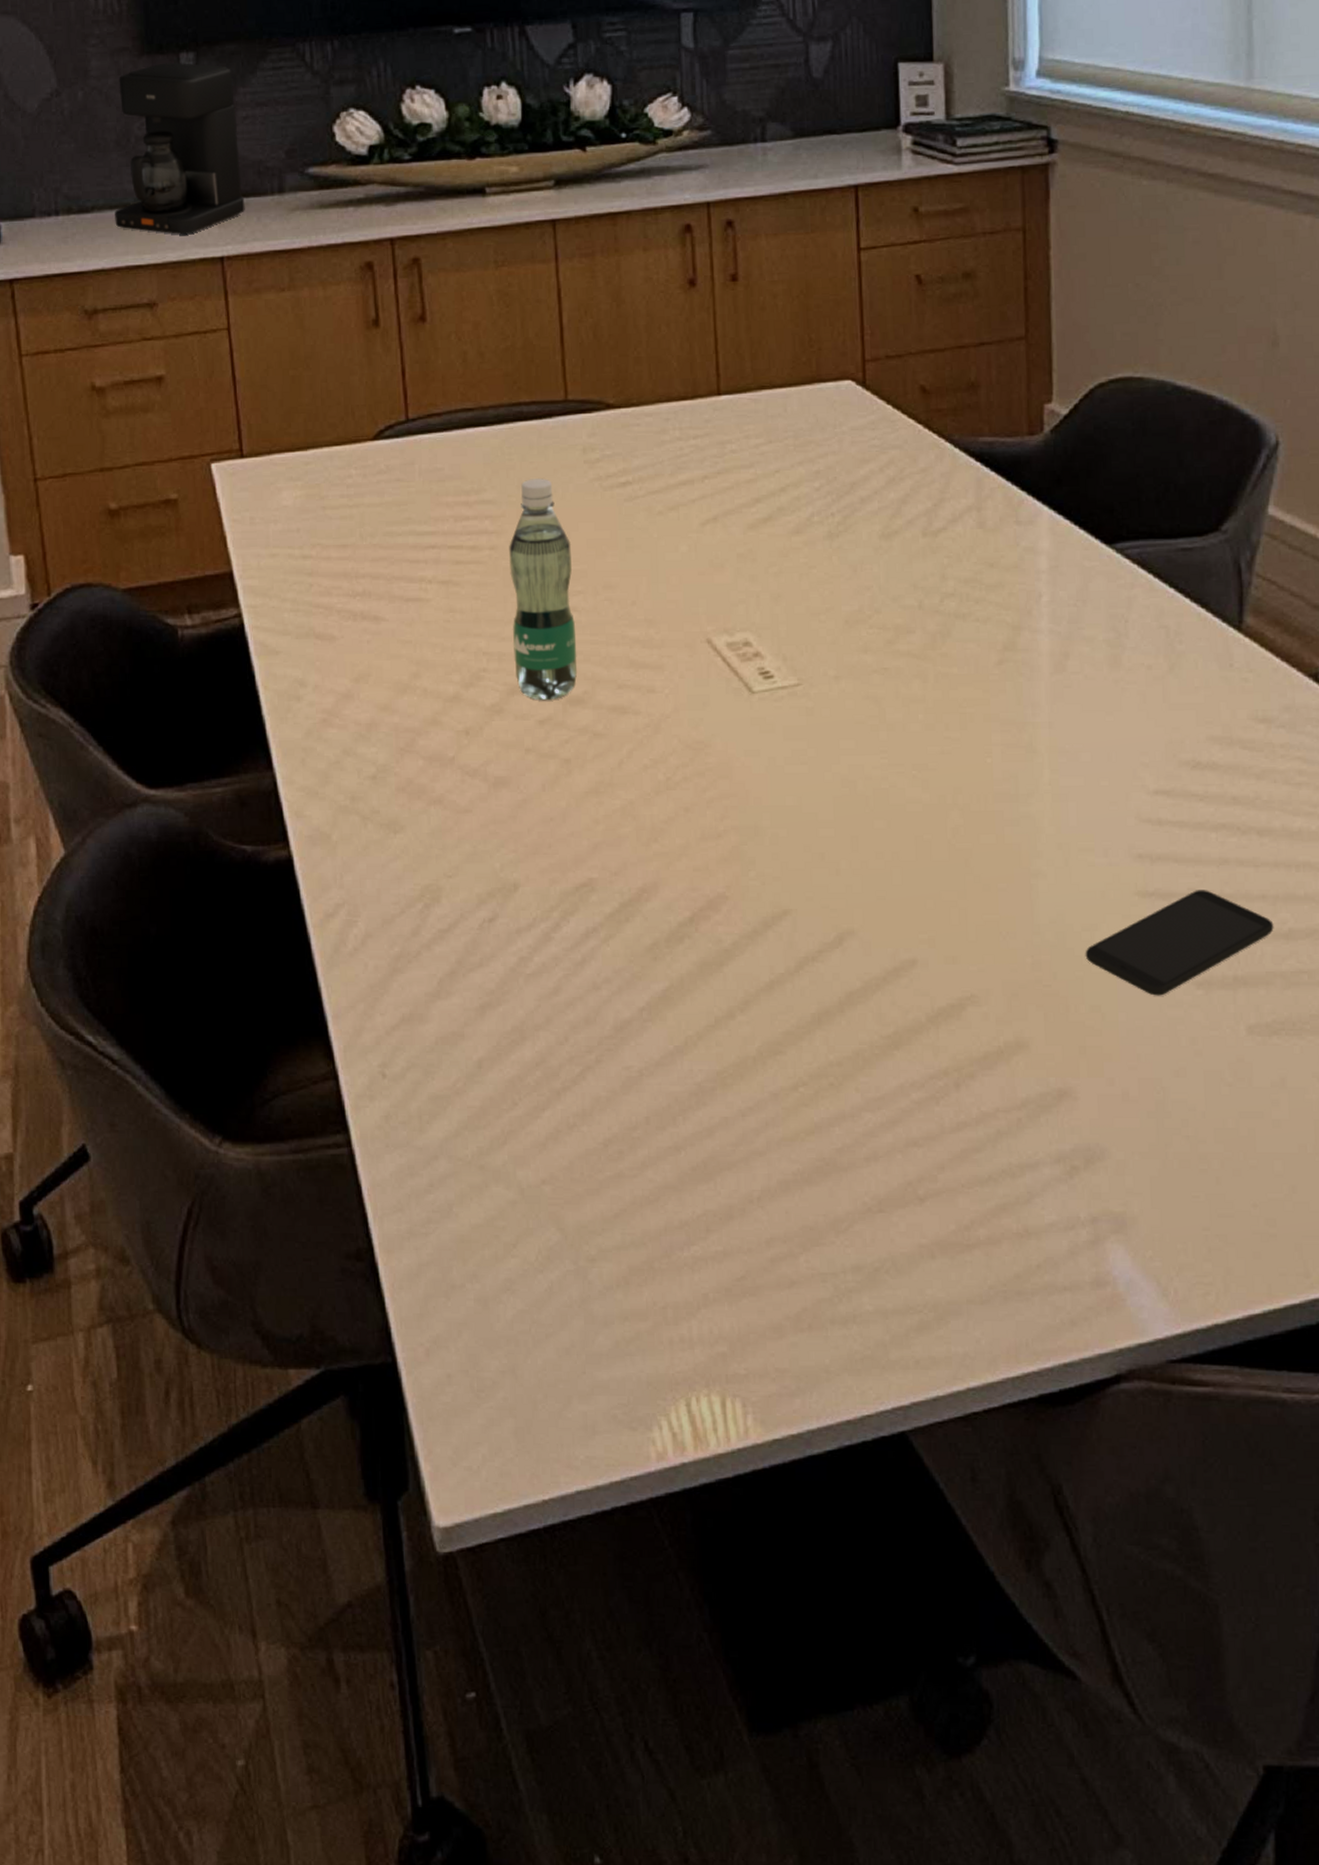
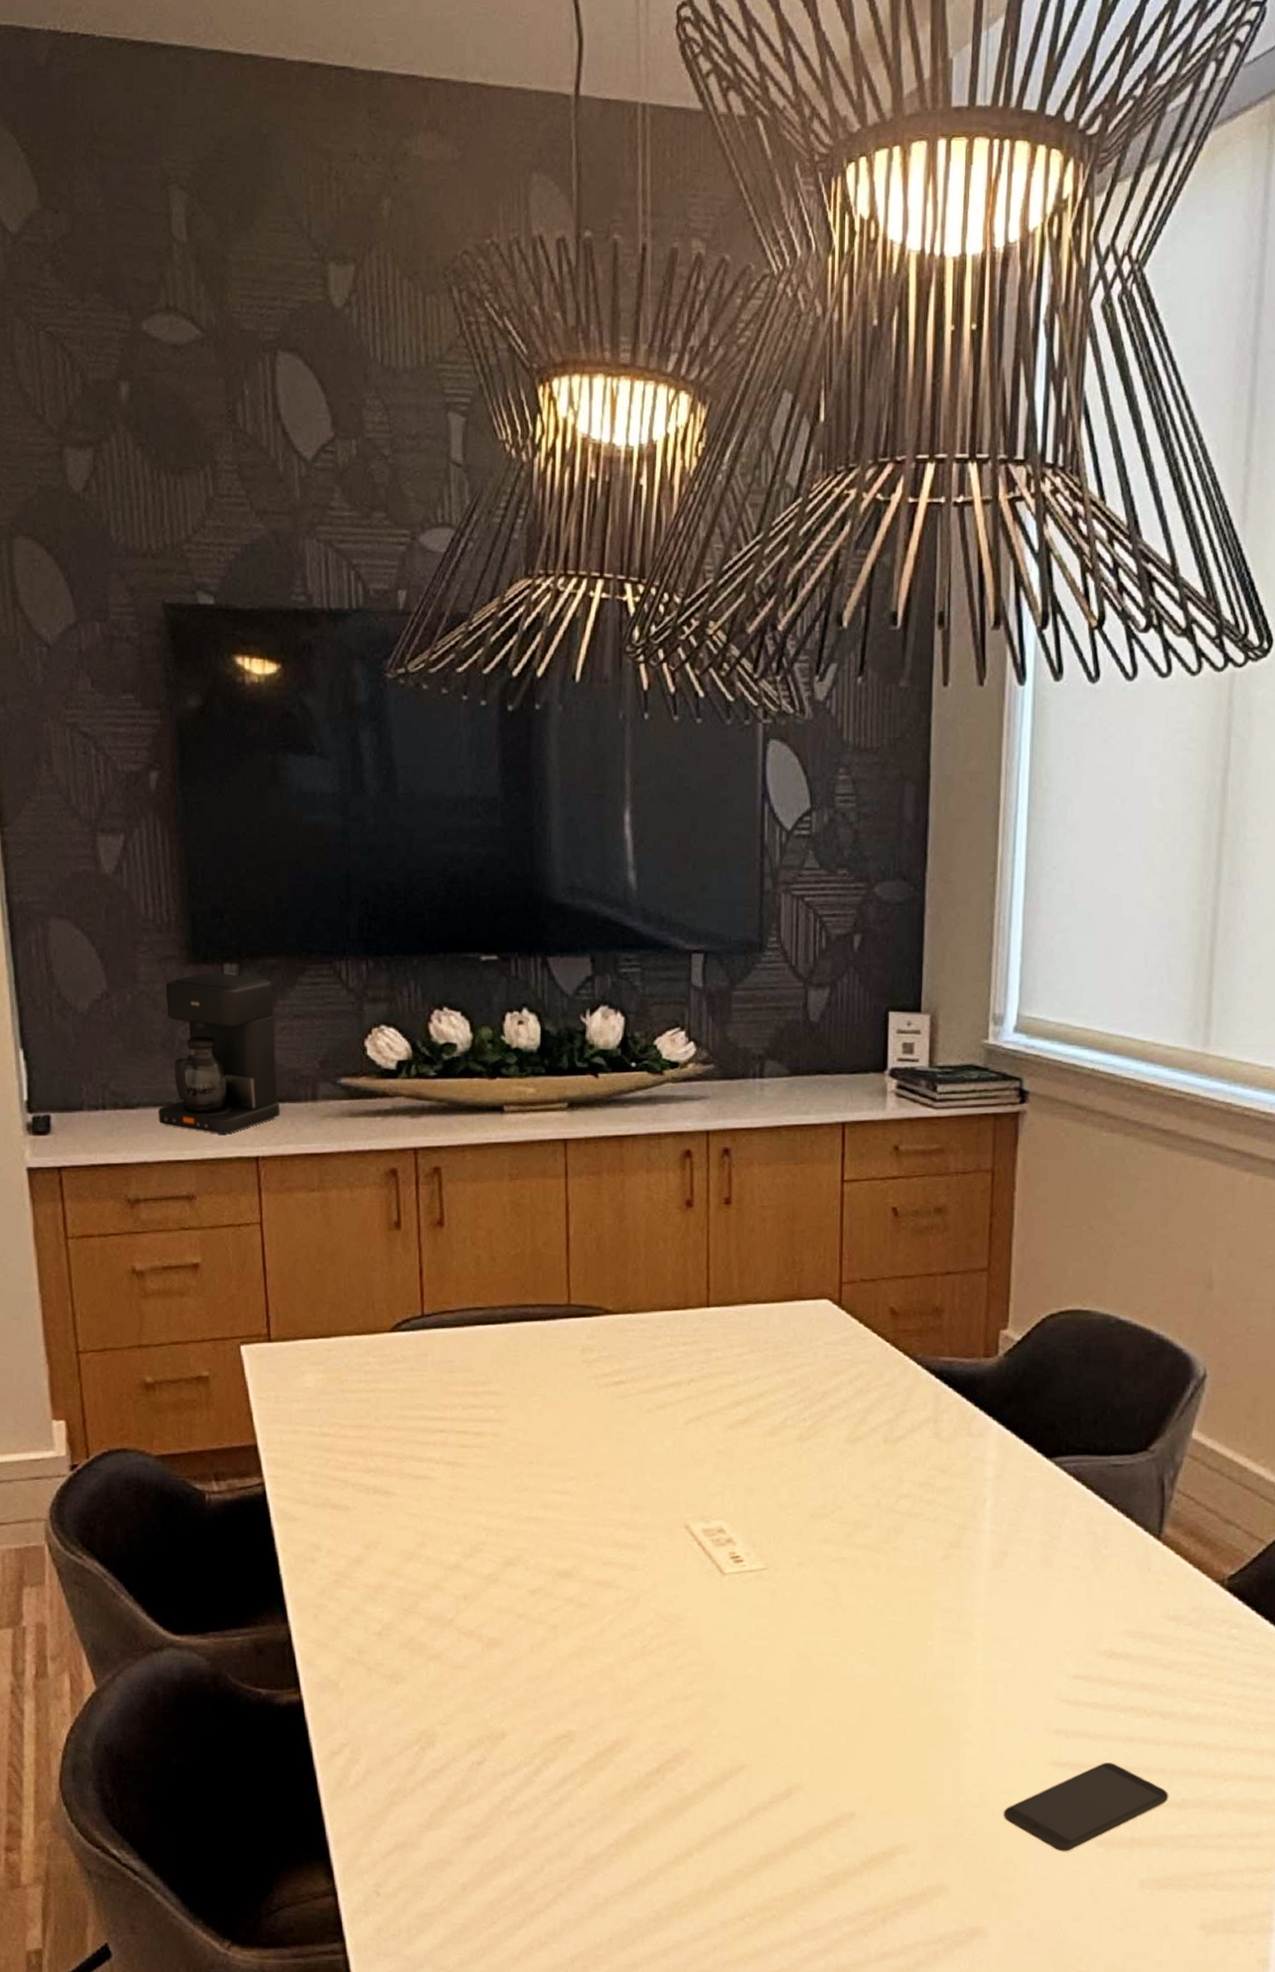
bottle: present [509,478,577,701] -> none [510,1374,568,1573]

